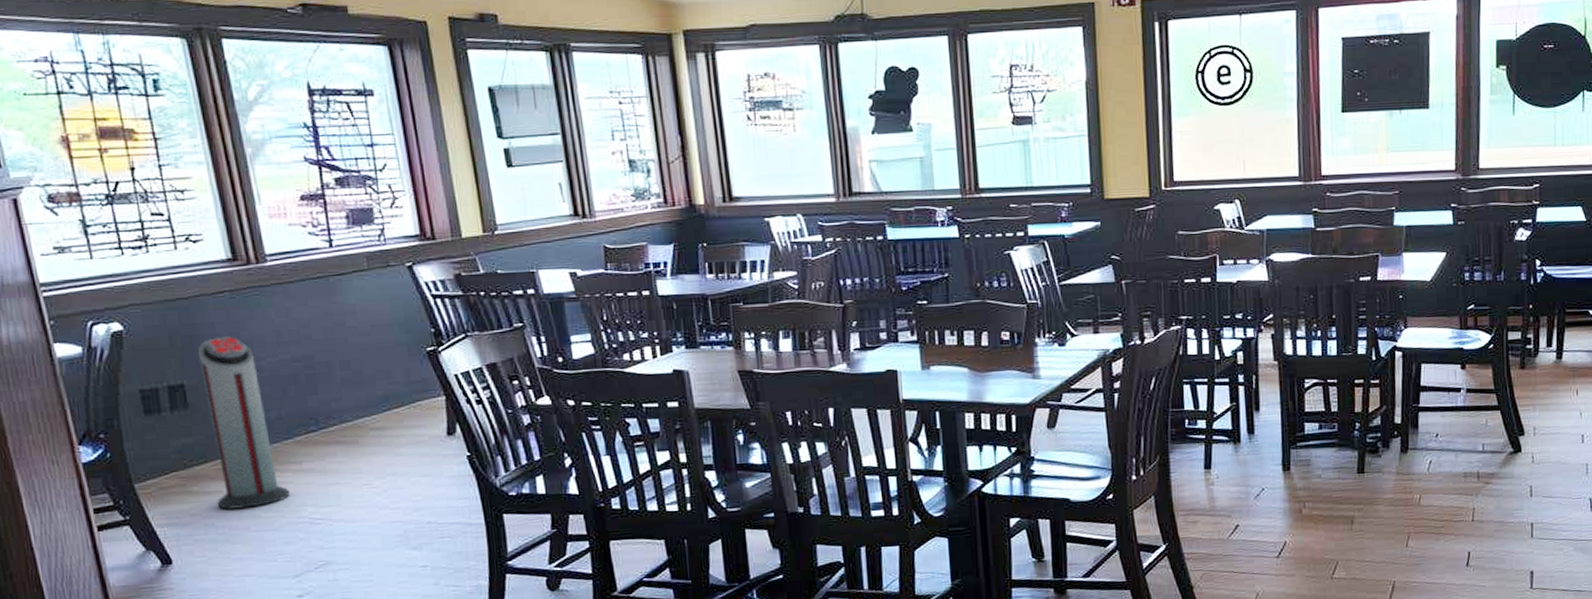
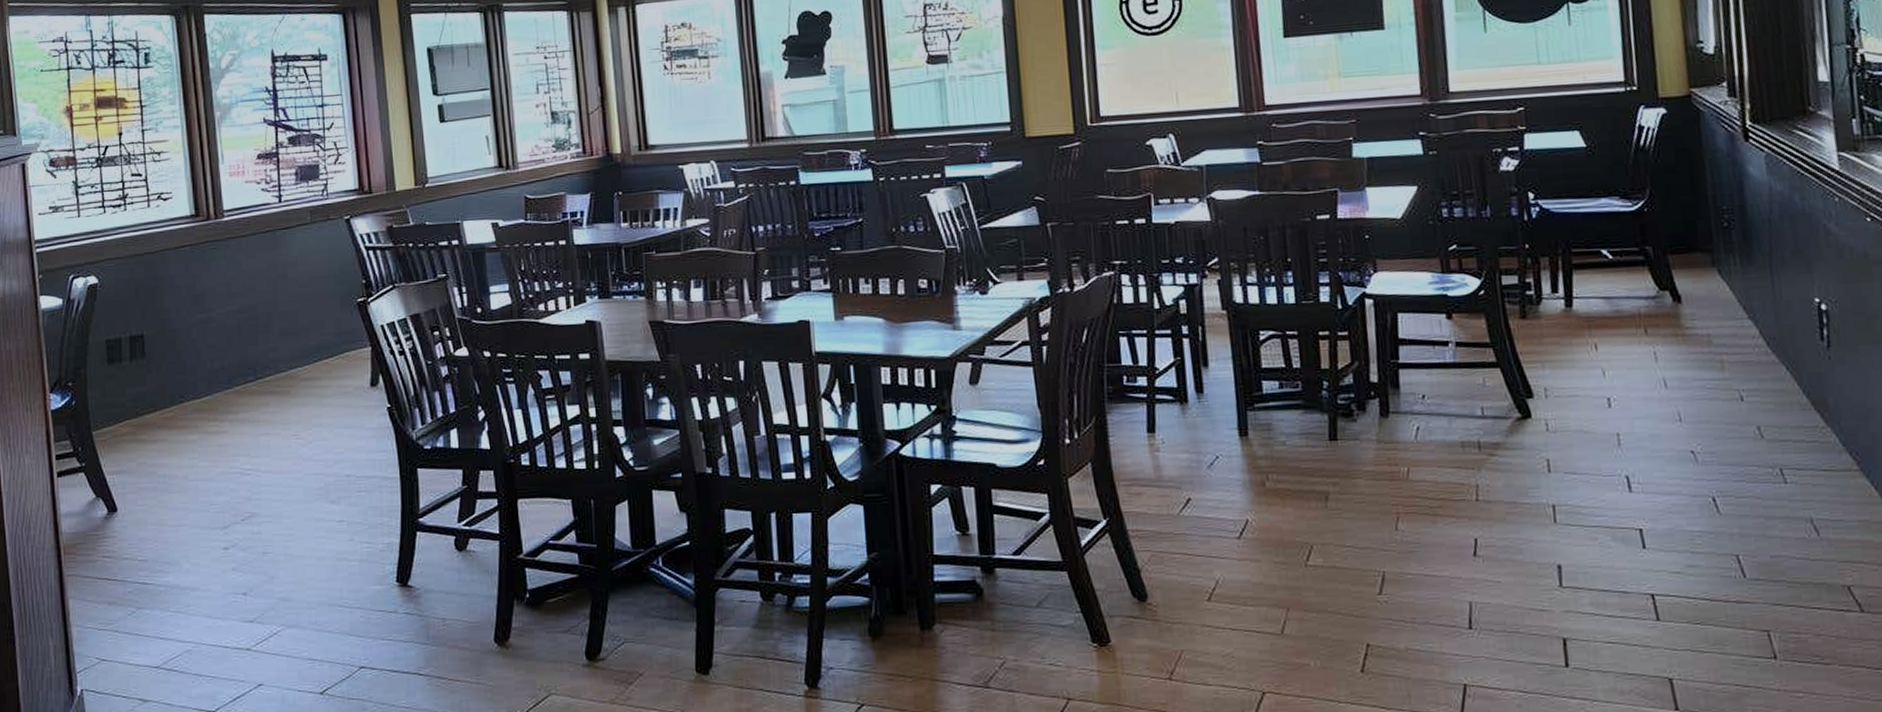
air purifier: present [198,337,290,509] -> none [159,289,225,458]

